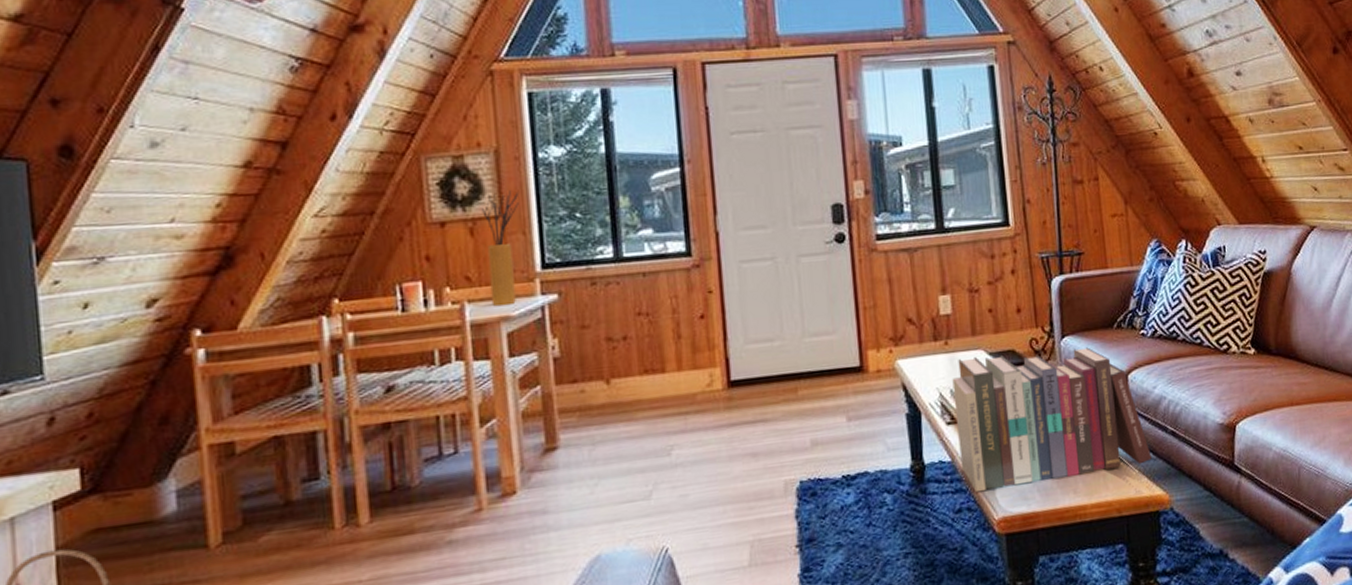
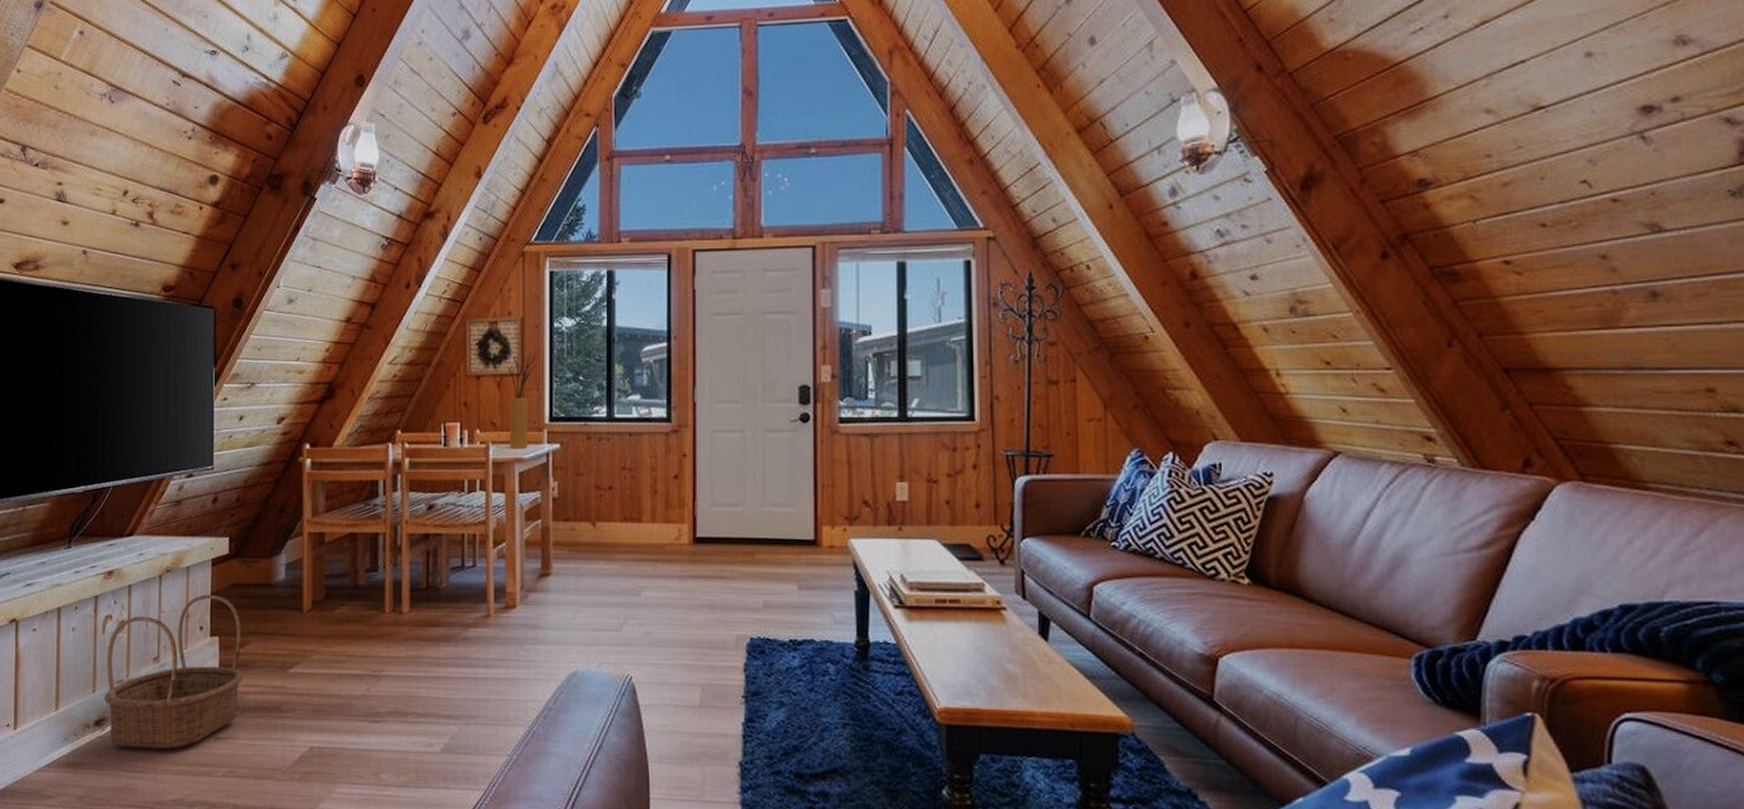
books: present [952,347,1152,493] -> none [903,546,1114,681]

